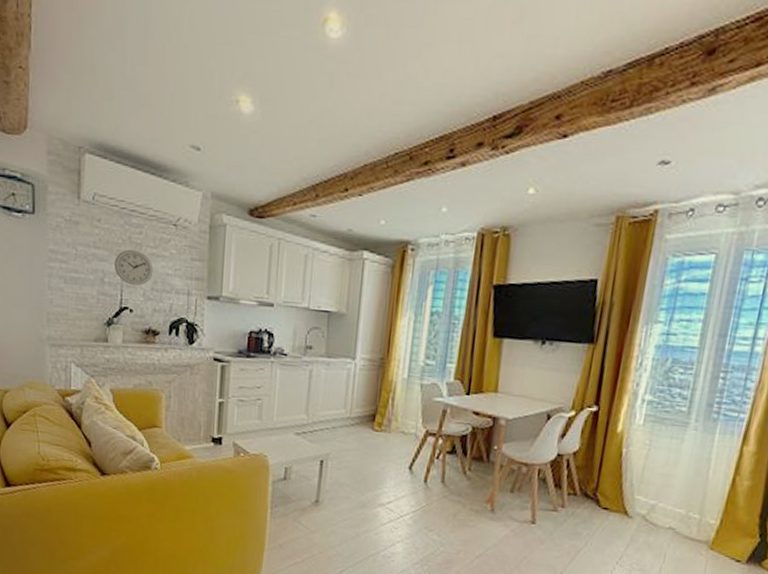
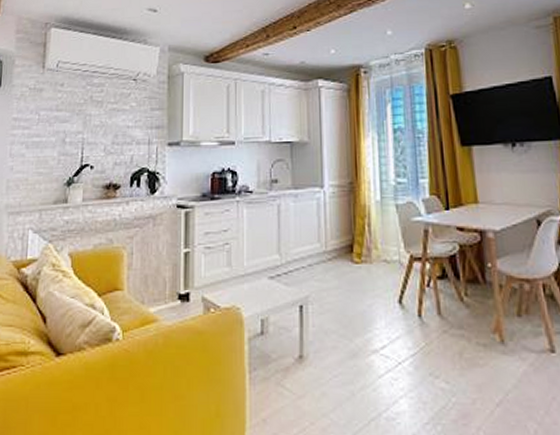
wall clock: present [114,249,153,286] -> none [76,107,114,142]

